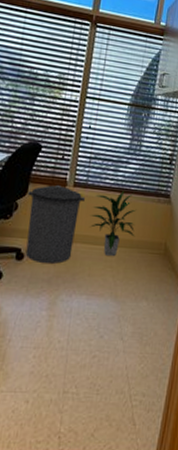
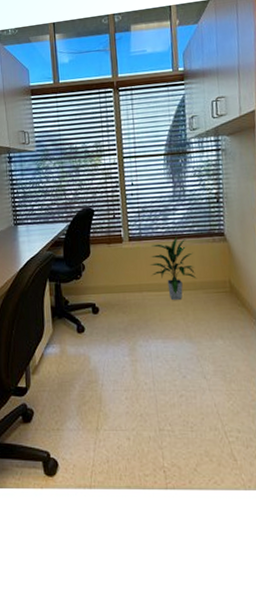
trash can: present [25,185,85,264] -> none [90,242,142,314]

